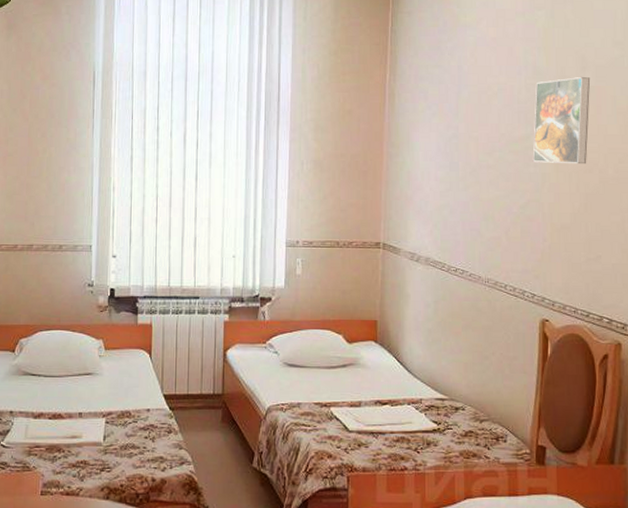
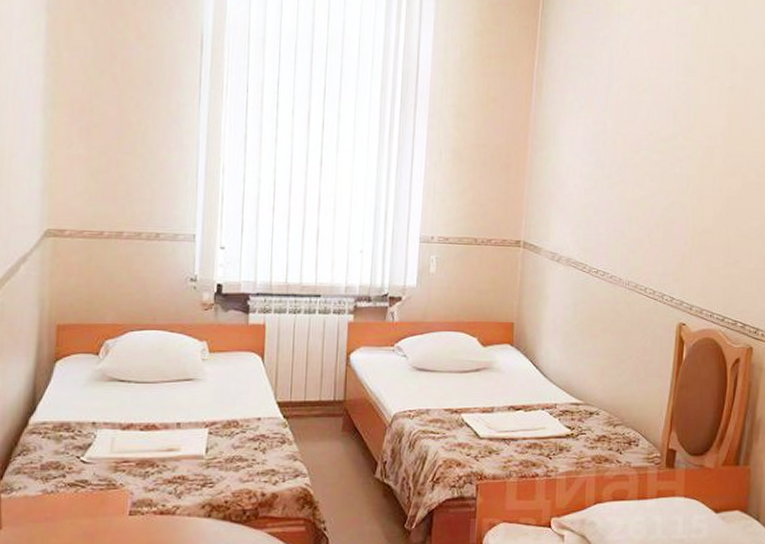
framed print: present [532,77,591,165] -> none [678,77,739,168]

